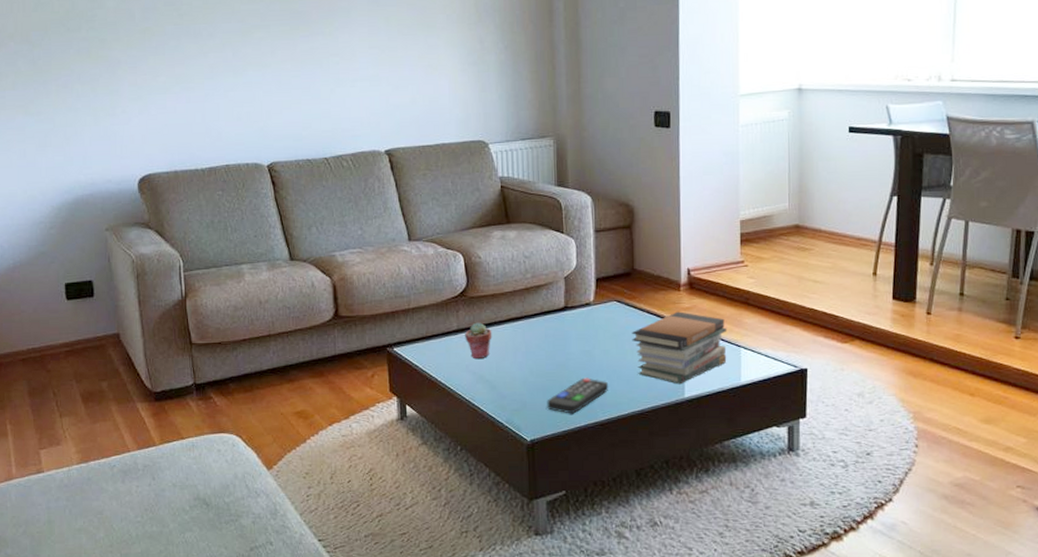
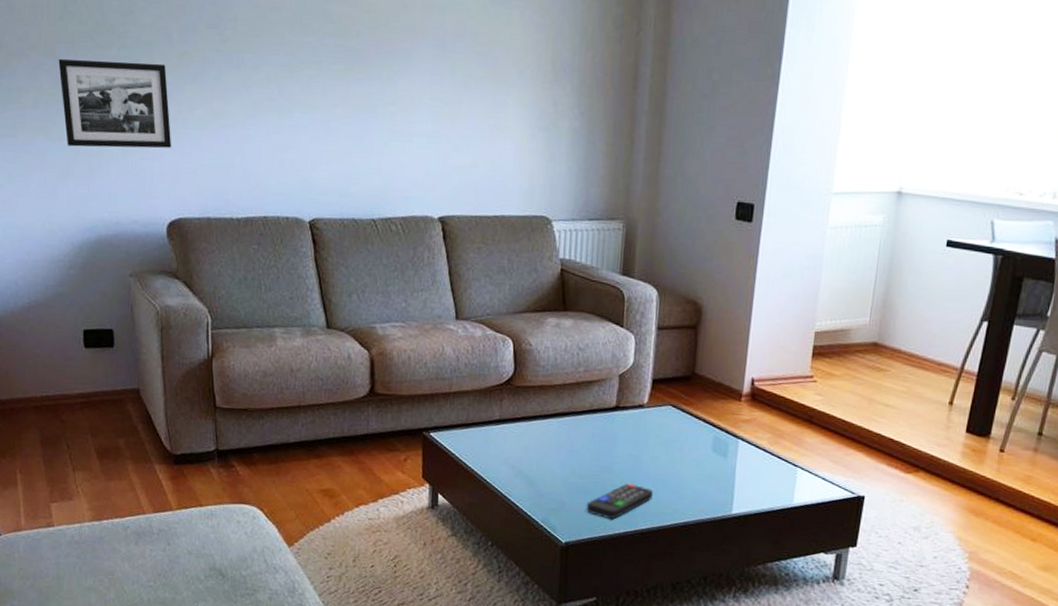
picture frame: none [34,40,139,120] -> present [58,59,172,149]
potted succulent: present [465,322,492,358] -> none [507,414,536,453]
book stack: present [632,311,727,385] -> none [683,423,786,500]

